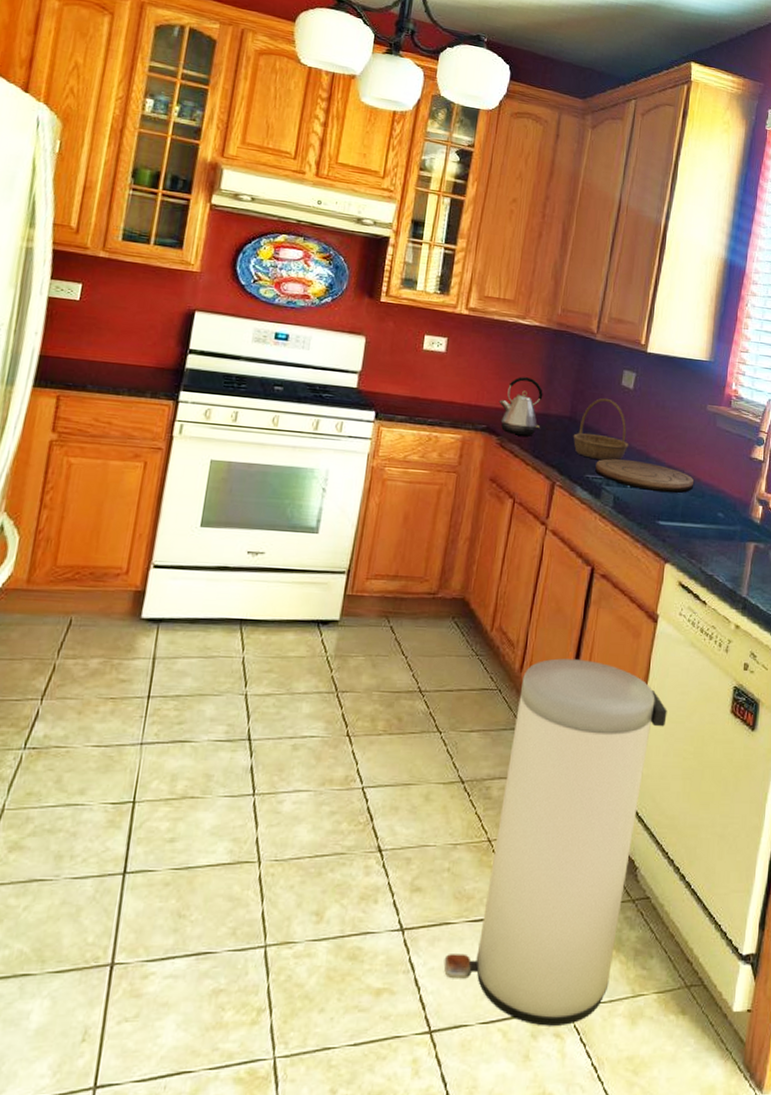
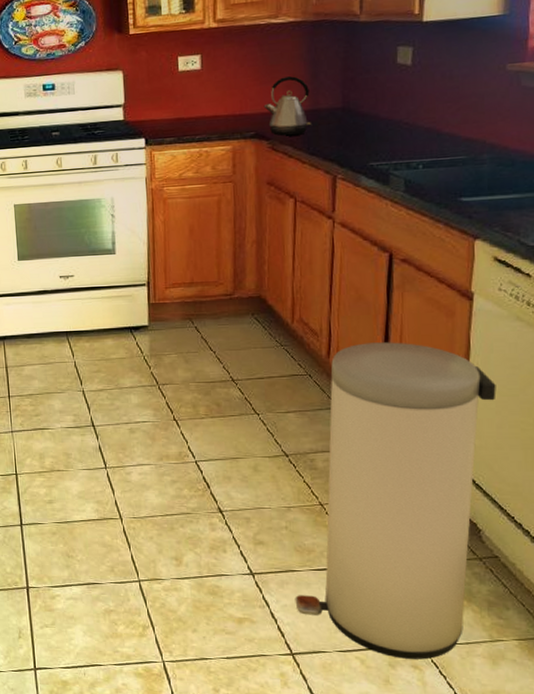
basket: present [573,397,629,461] -> none [349,80,415,146]
cutting board: present [595,458,695,493] -> none [379,139,500,168]

